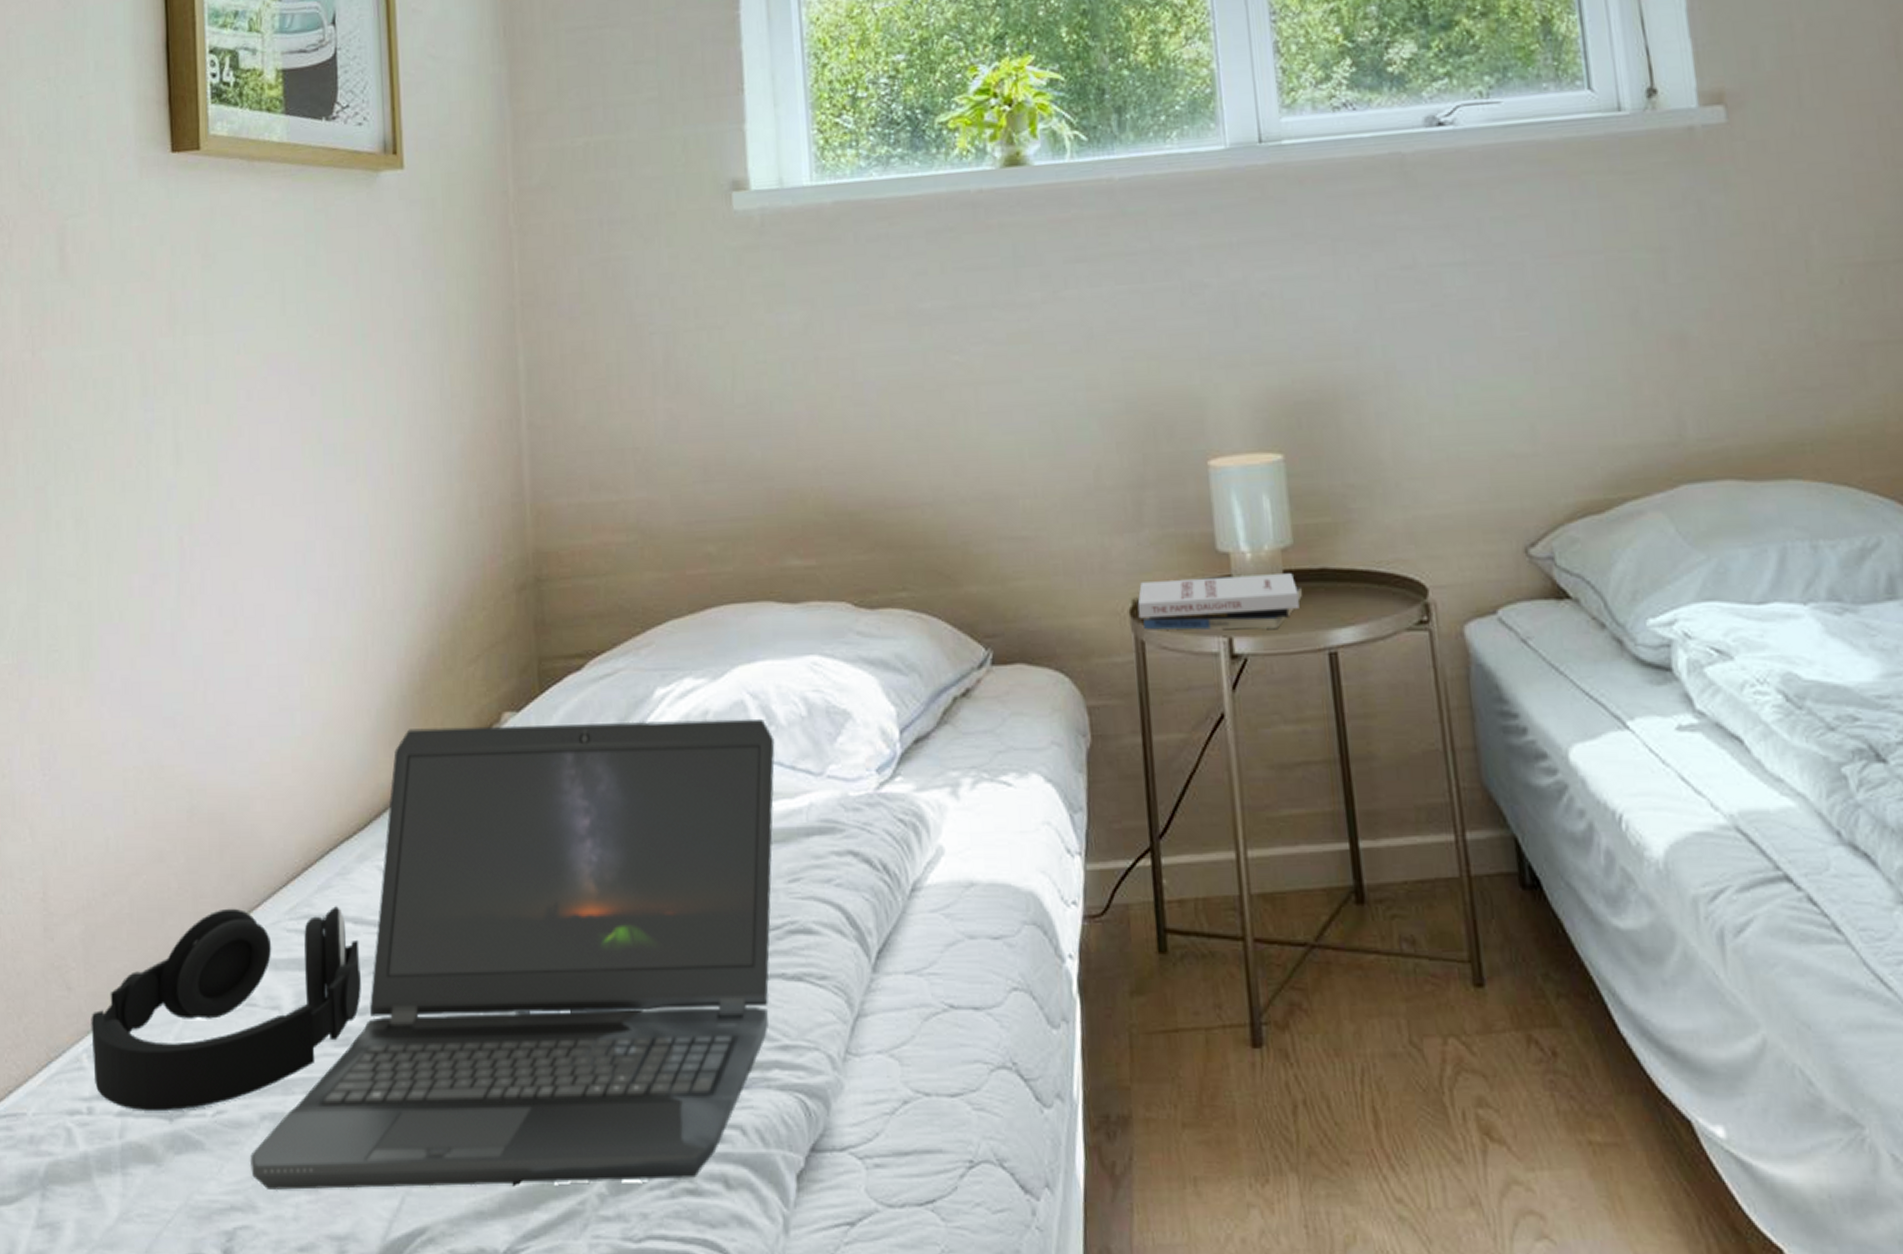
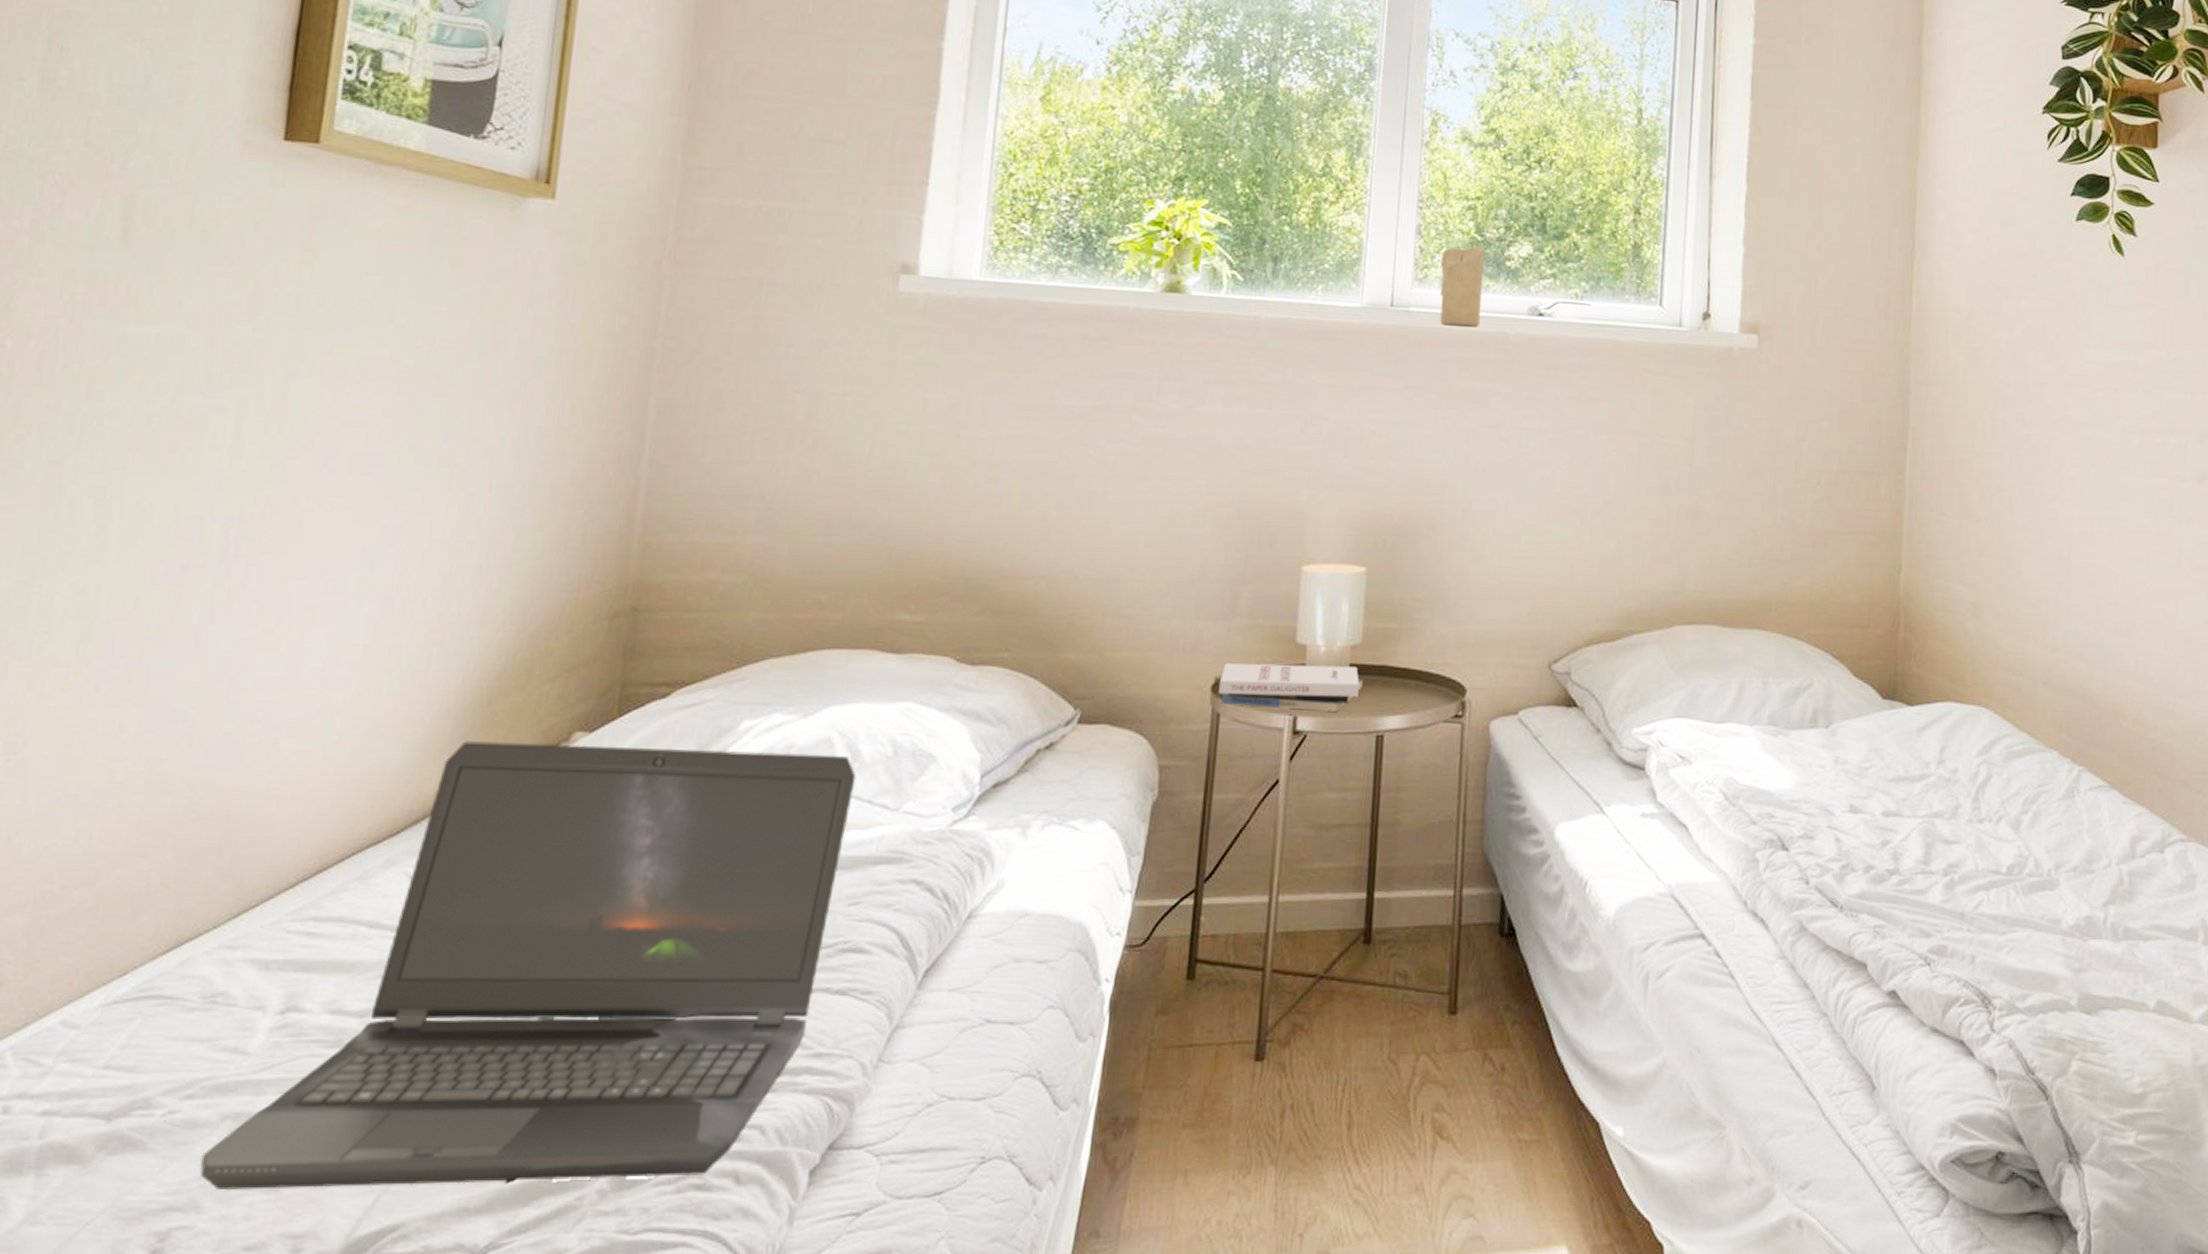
headphones: present [91,906,361,1110] -> none [17,907,371,1110]
candle: none [1309,53,1368,157] -> present [1439,245,1486,328]

